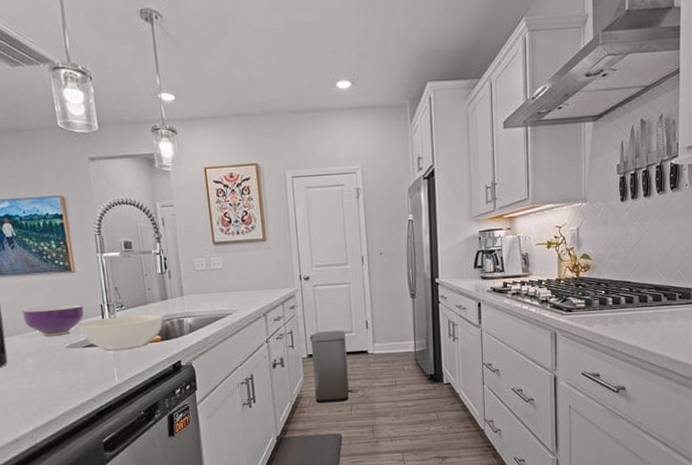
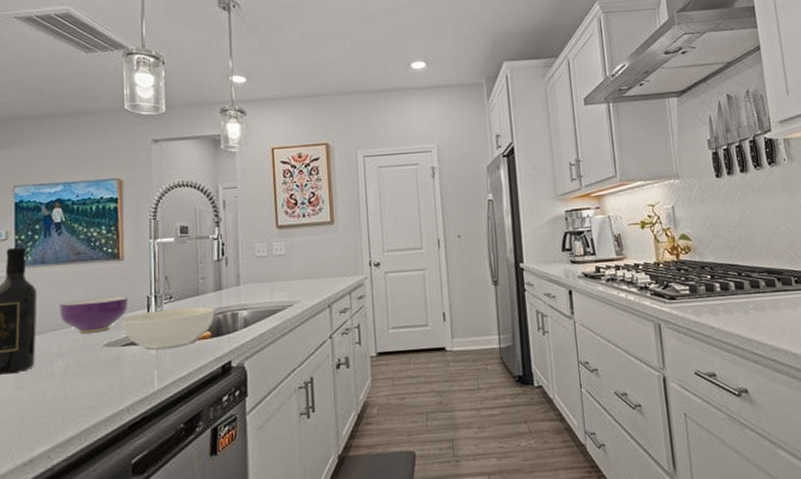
pedal bin: present [310,330,359,404] -> none [379,323,435,412]

